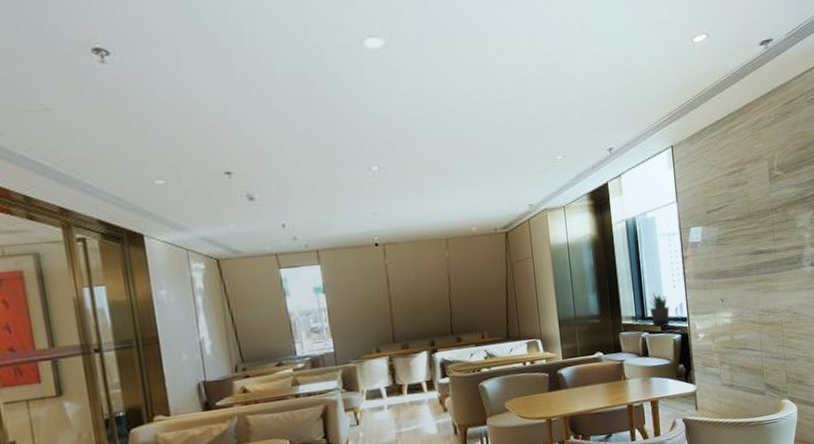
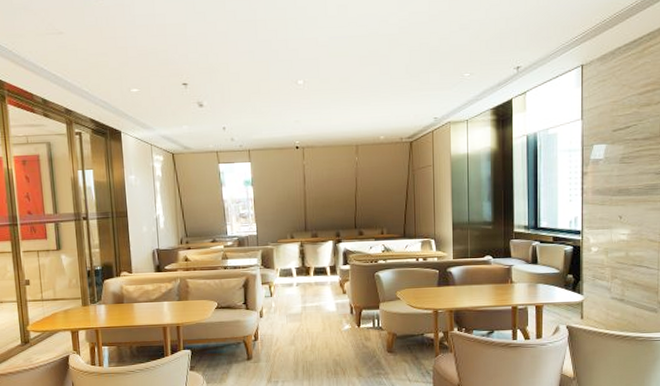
planter: present [649,293,670,328] -> none [543,205,563,238]

